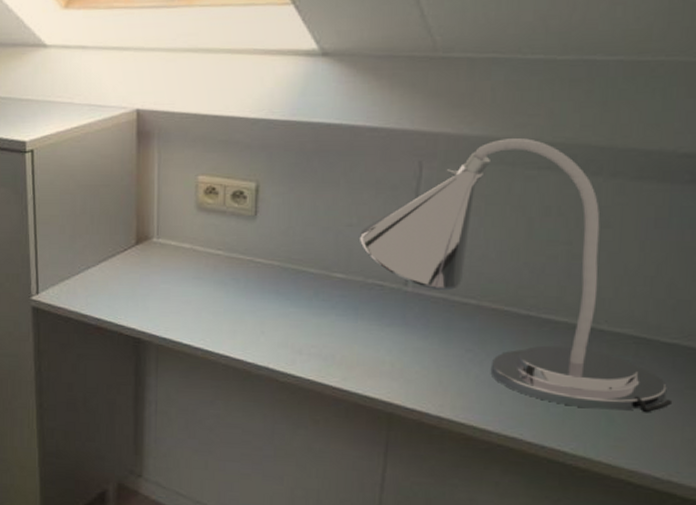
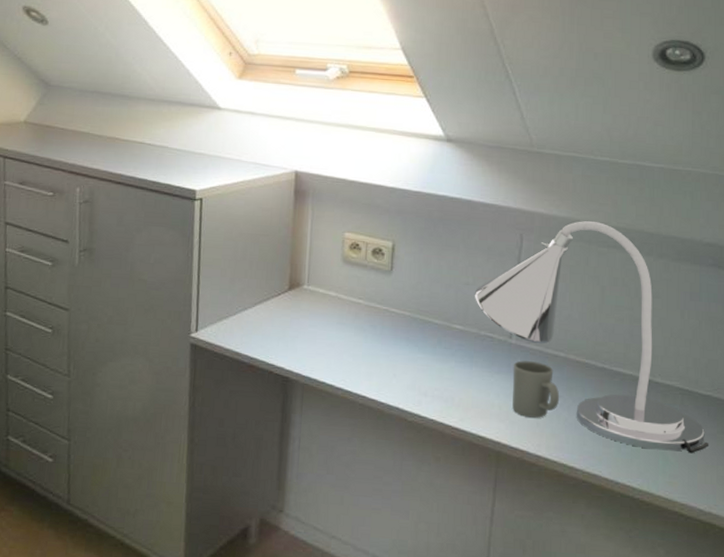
mug: none [408,311,470,375] -> present [512,360,560,418]

